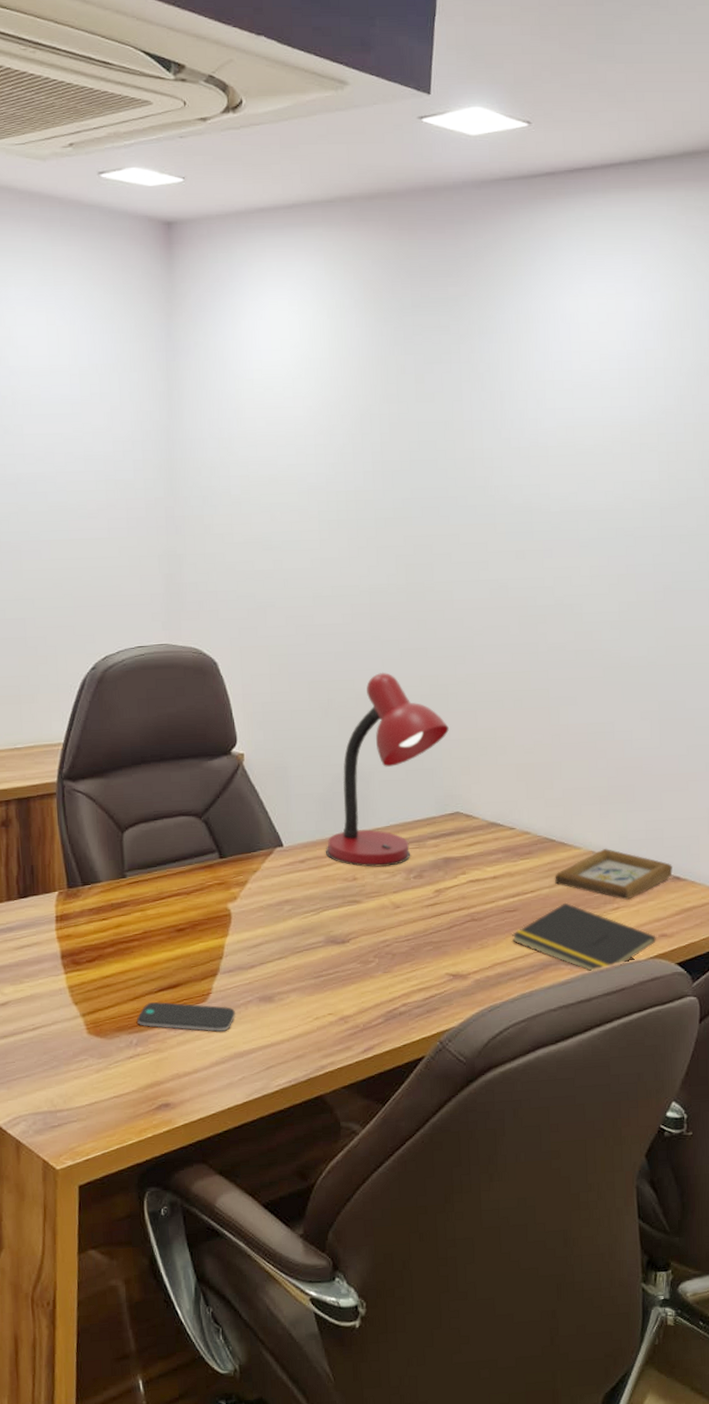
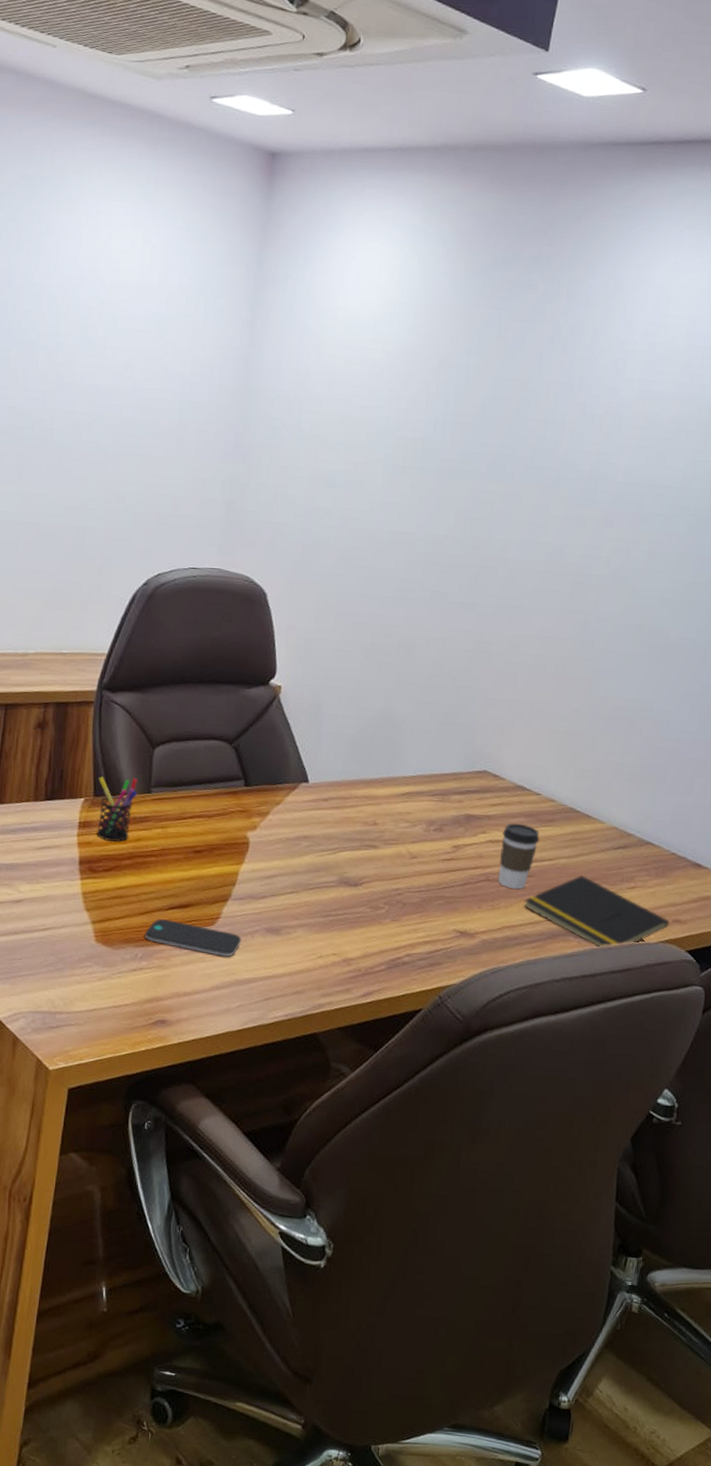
pen holder: none [70,864,112,932] -> present [96,776,138,843]
desk lamp: present [326,672,449,868] -> none [350,622,487,817]
coffee cup: none [482,860,520,926] -> present [498,823,540,890]
picture frame: present [555,848,673,900] -> none [574,825,695,880]

